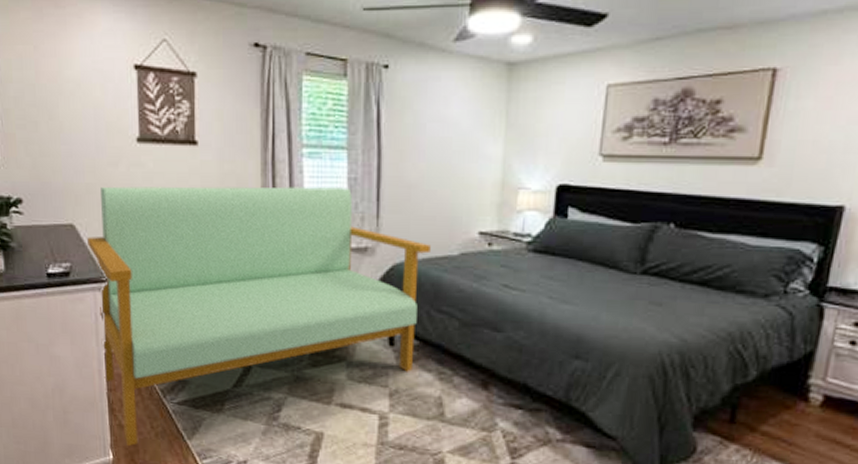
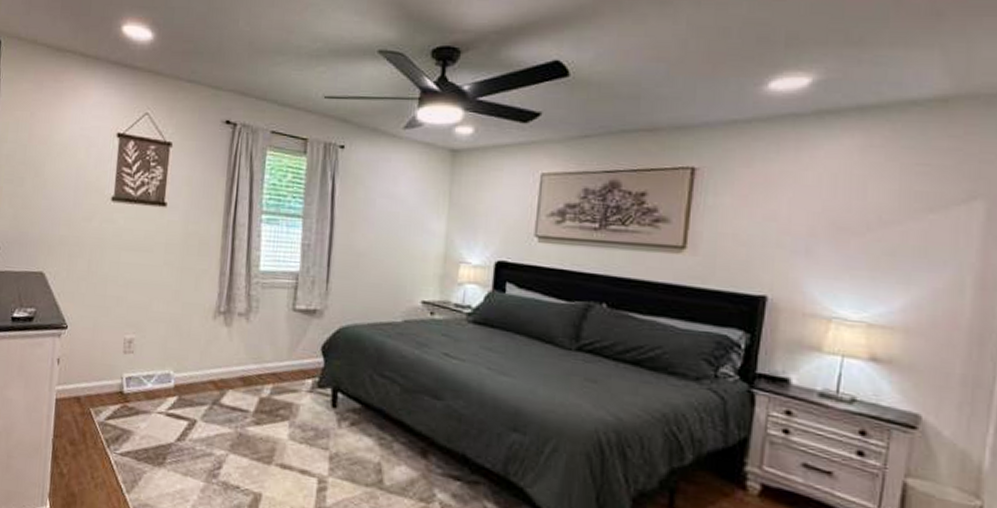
bench: present [87,186,431,446] -> none [52,239,376,496]

